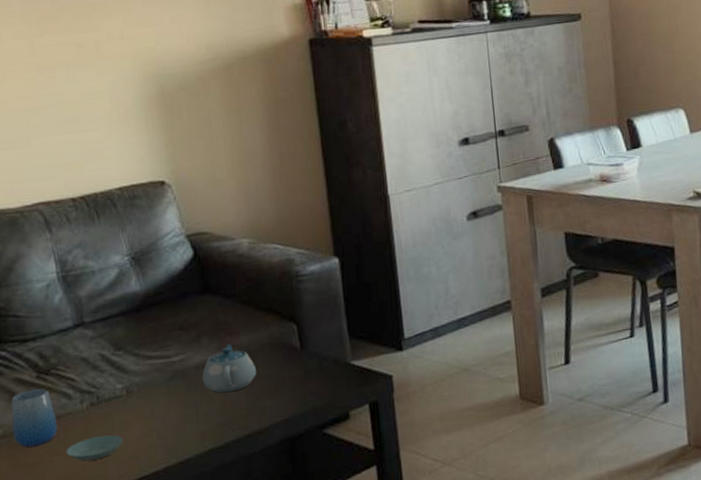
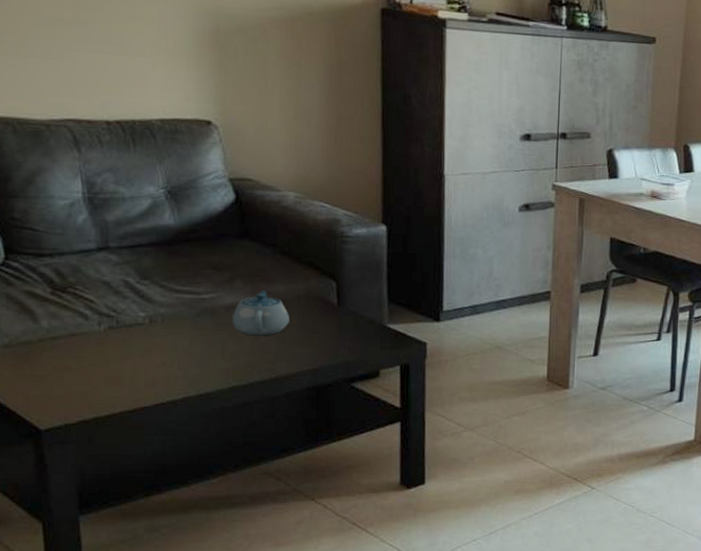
cup: present [11,388,58,448] -> none [19,304,70,360]
saucer: present [66,435,123,461] -> none [77,359,141,382]

